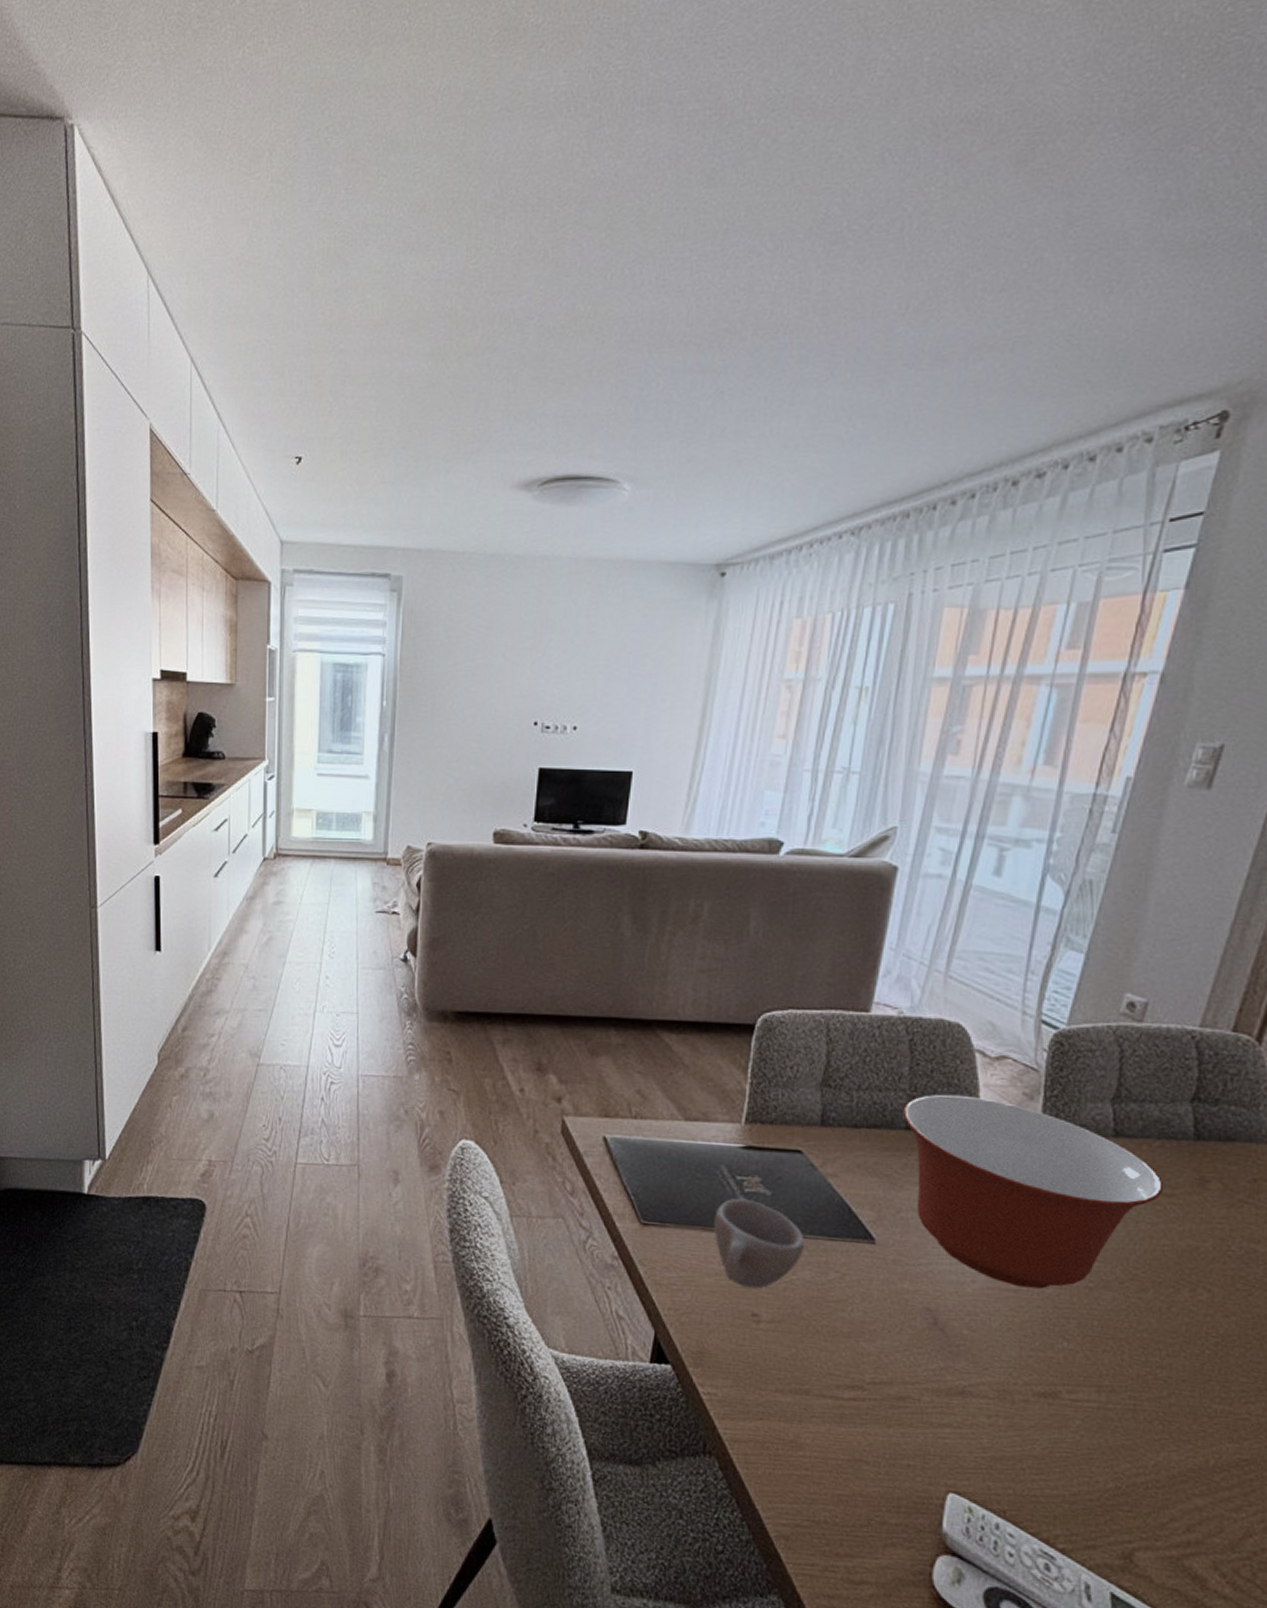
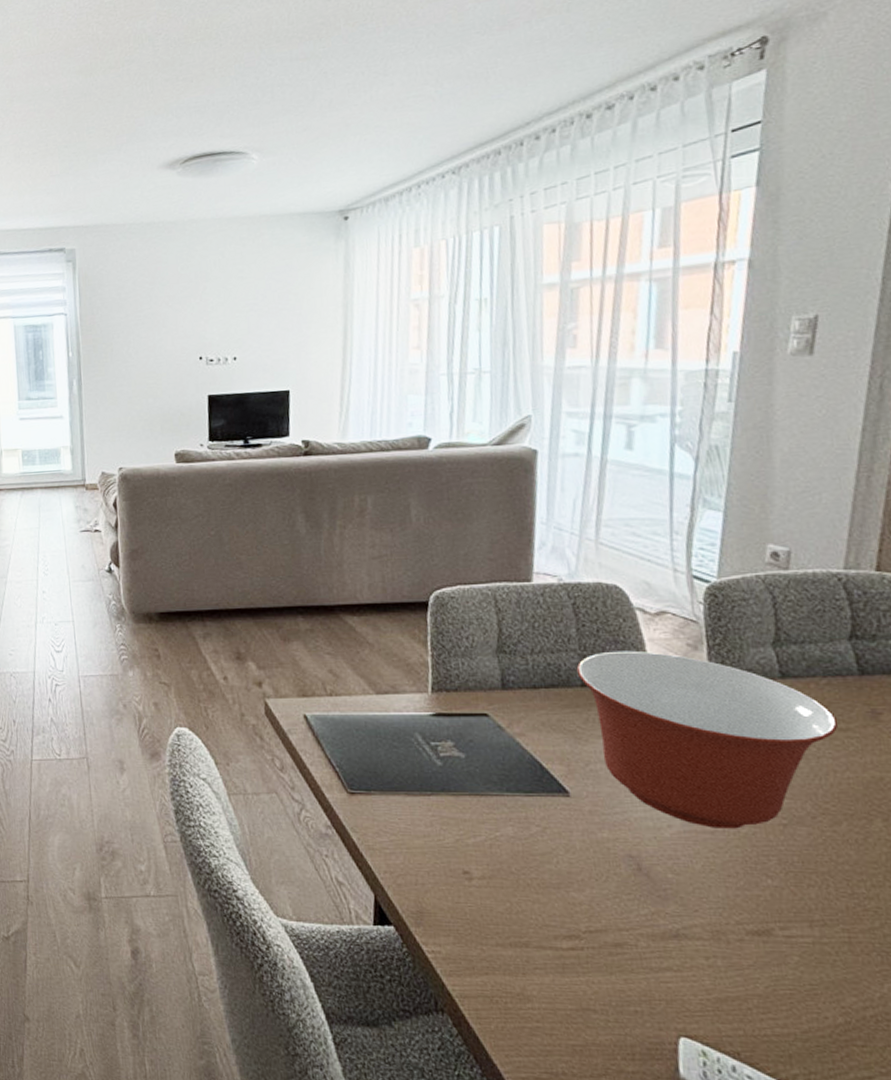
cup: present [714,1198,804,1289] -> none [415,762,503,847]

